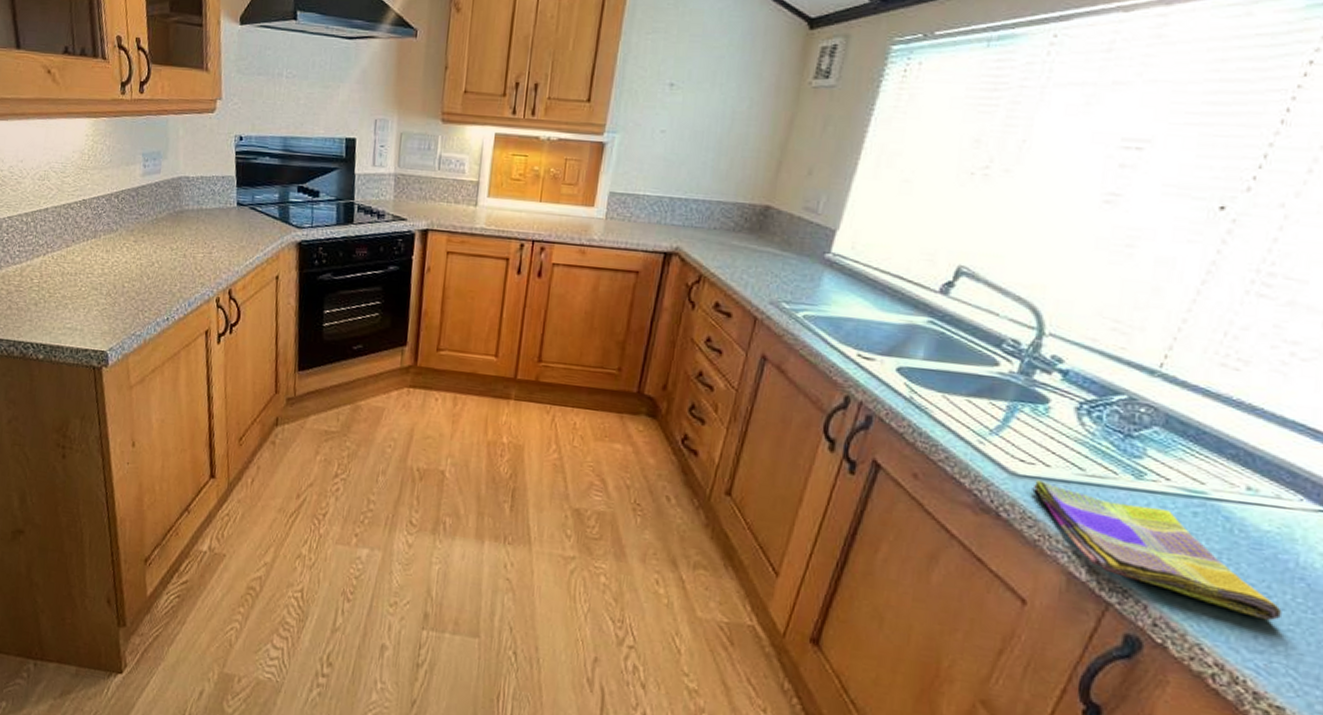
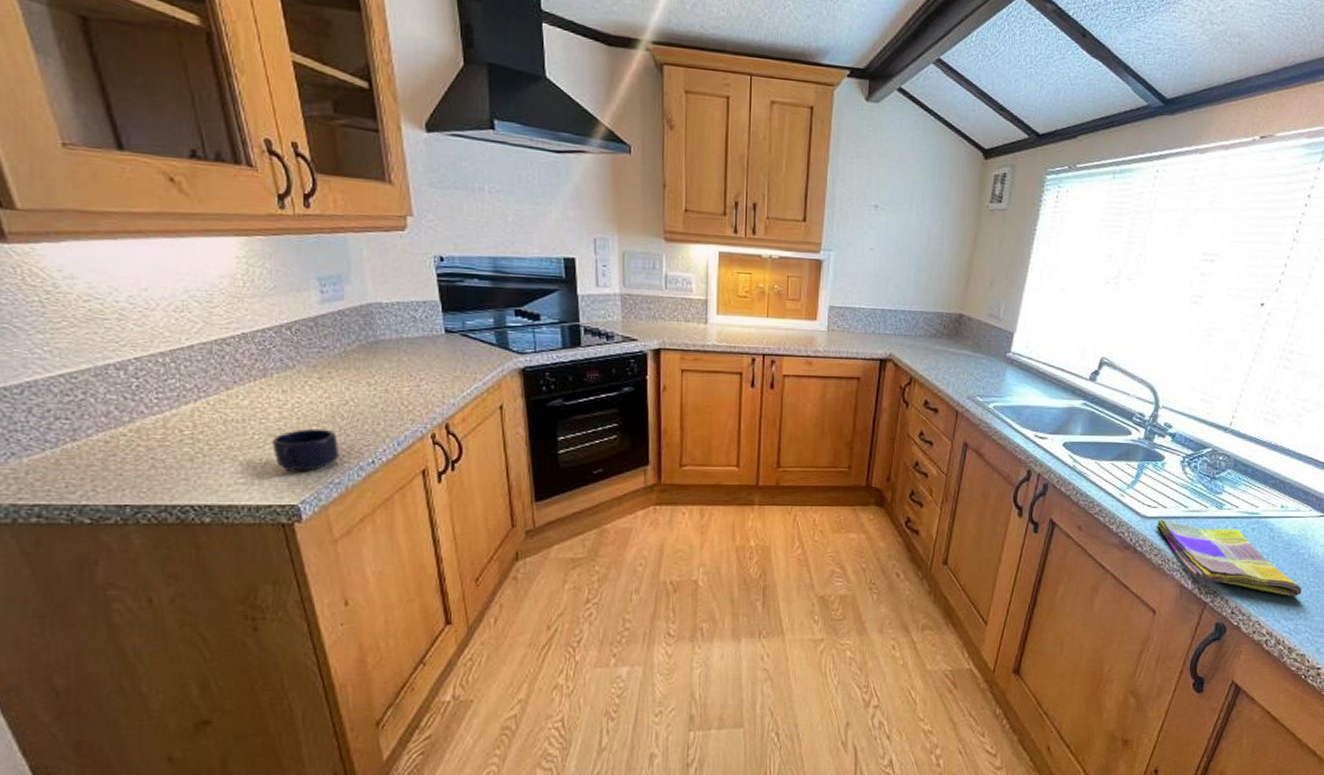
mug: none [93,285,143,323] -> present [272,428,340,471]

